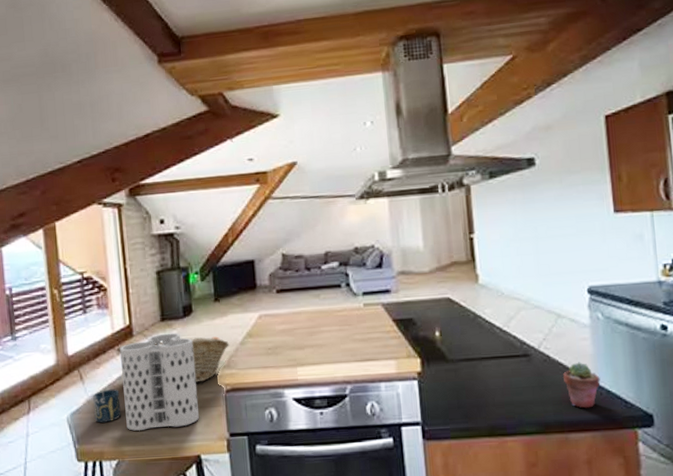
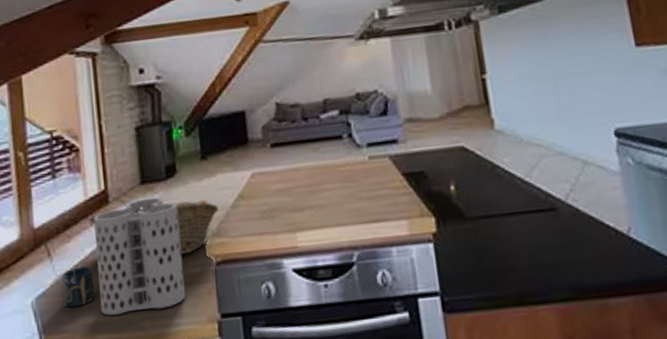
potted succulent: present [562,362,601,408] -> none [595,214,638,269]

